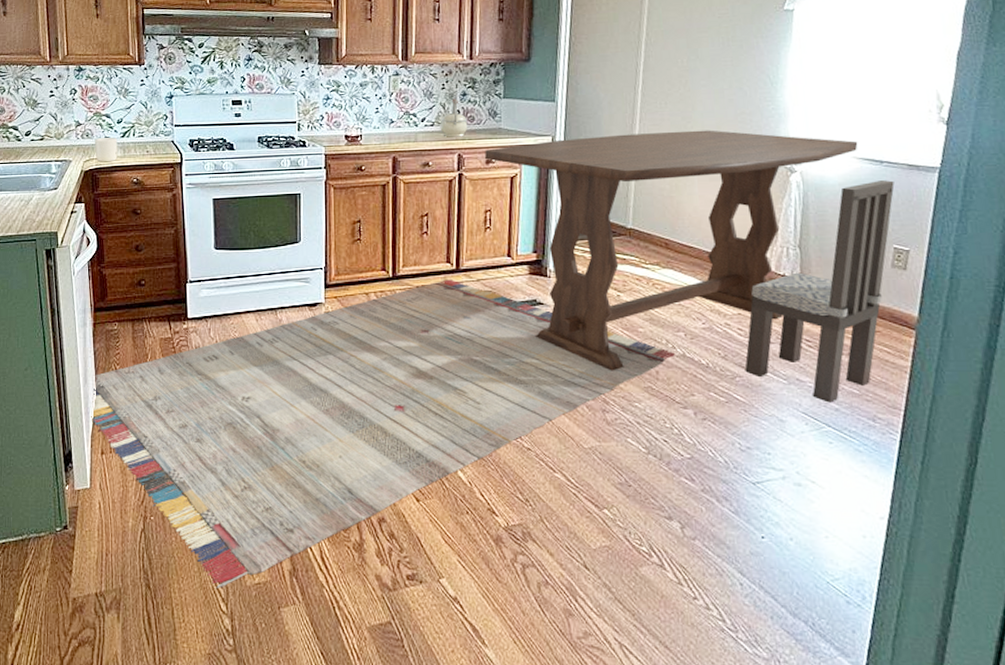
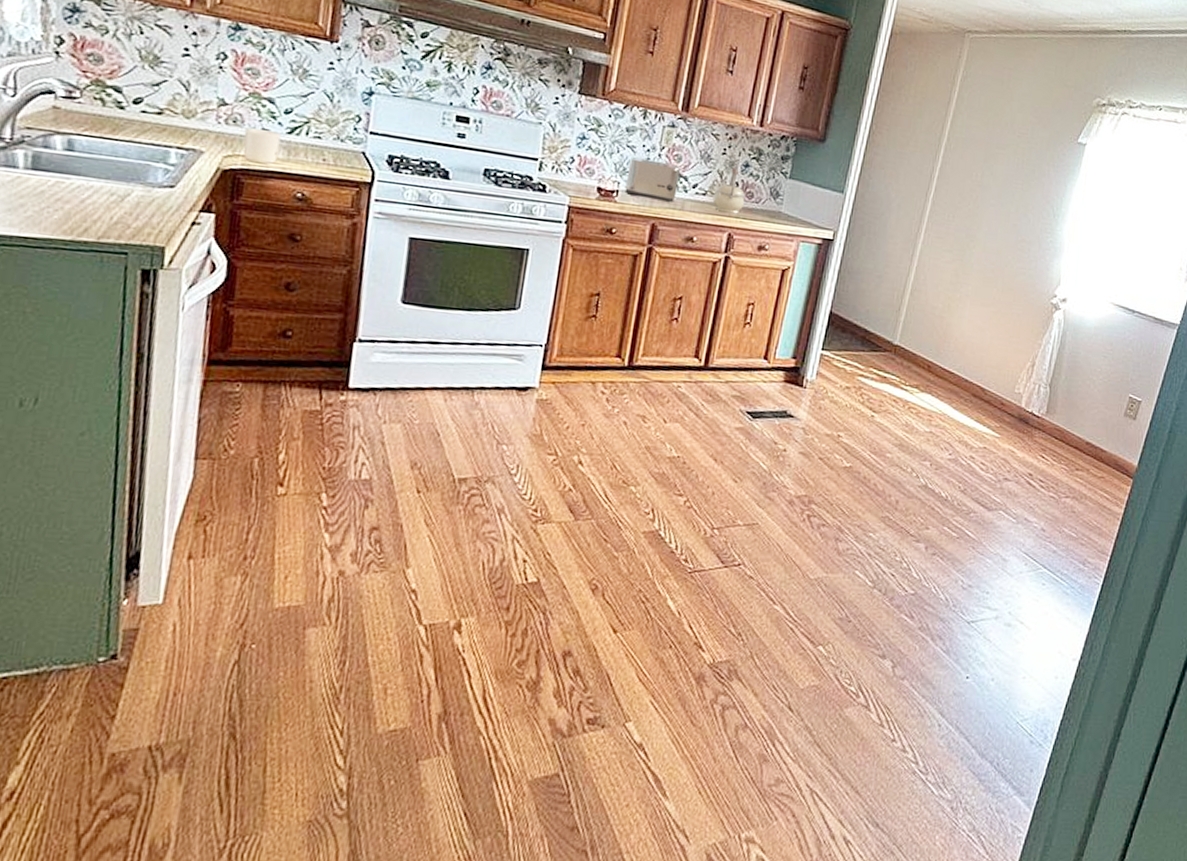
rug: present [91,279,675,590] -> none [178,377,917,739]
toaster: none [366,104,412,138] -> present [624,156,684,203]
dining table: present [485,130,858,371] -> none [758,233,1118,497]
dining chair: present [745,180,895,403] -> none [980,329,1141,545]

